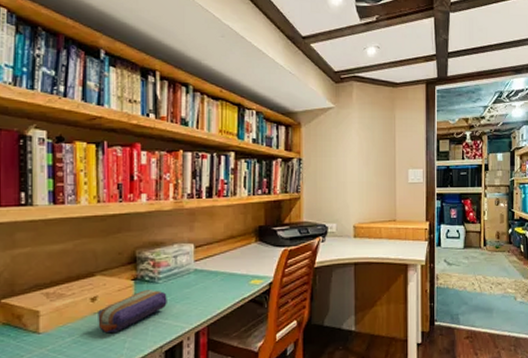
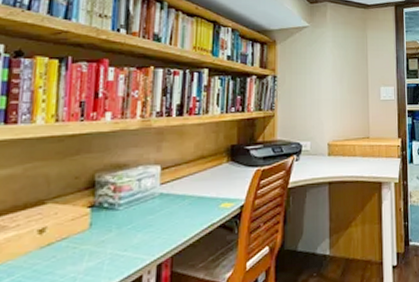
pencil case: present [98,290,167,334] -> none [44,218,128,271]

